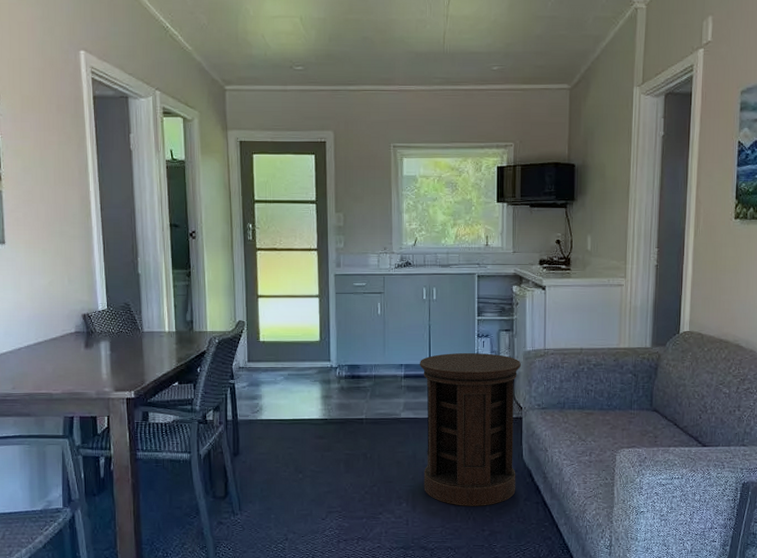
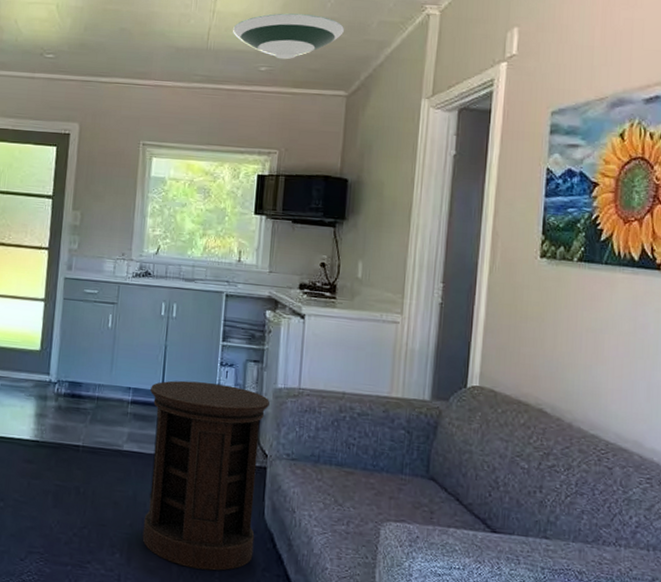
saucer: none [465,14,565,58] -> present [232,13,345,60]

